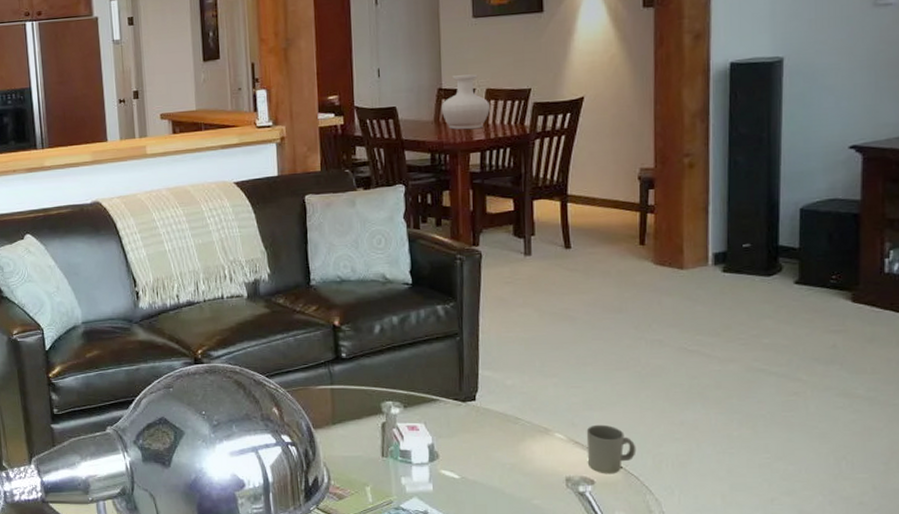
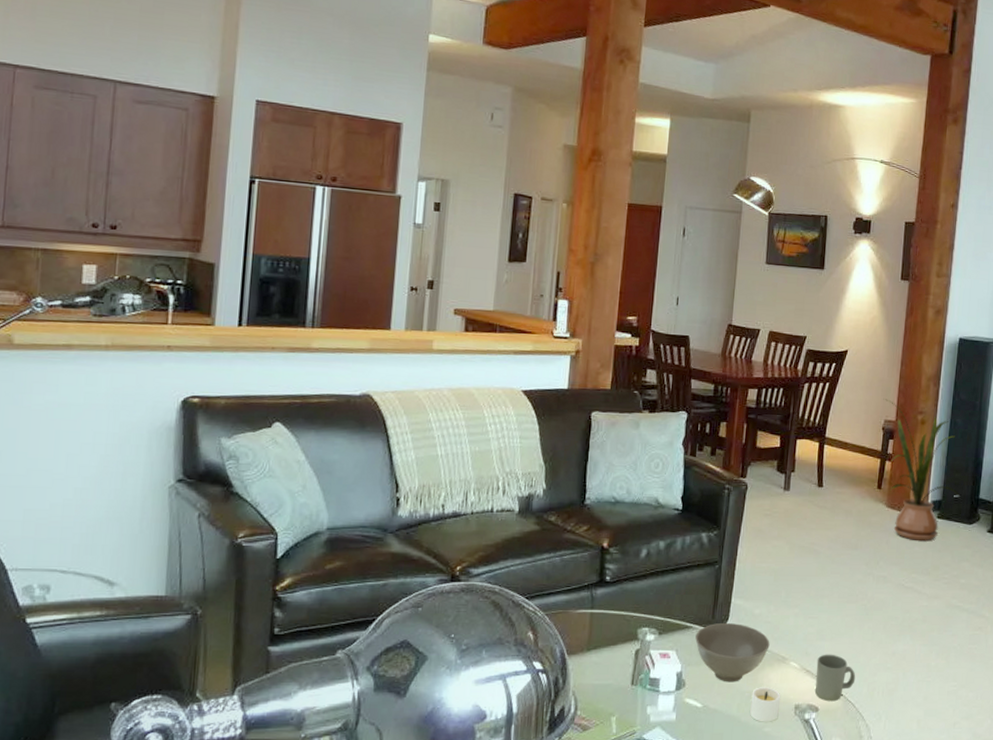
vase: present [440,74,491,130] -> none [728,314,771,367]
bowl: none [443,395,528,454] -> present [695,623,770,682]
candle: none [514,459,548,496] -> present [750,687,781,723]
house plant: none [635,145,750,299] -> present [883,399,959,541]

